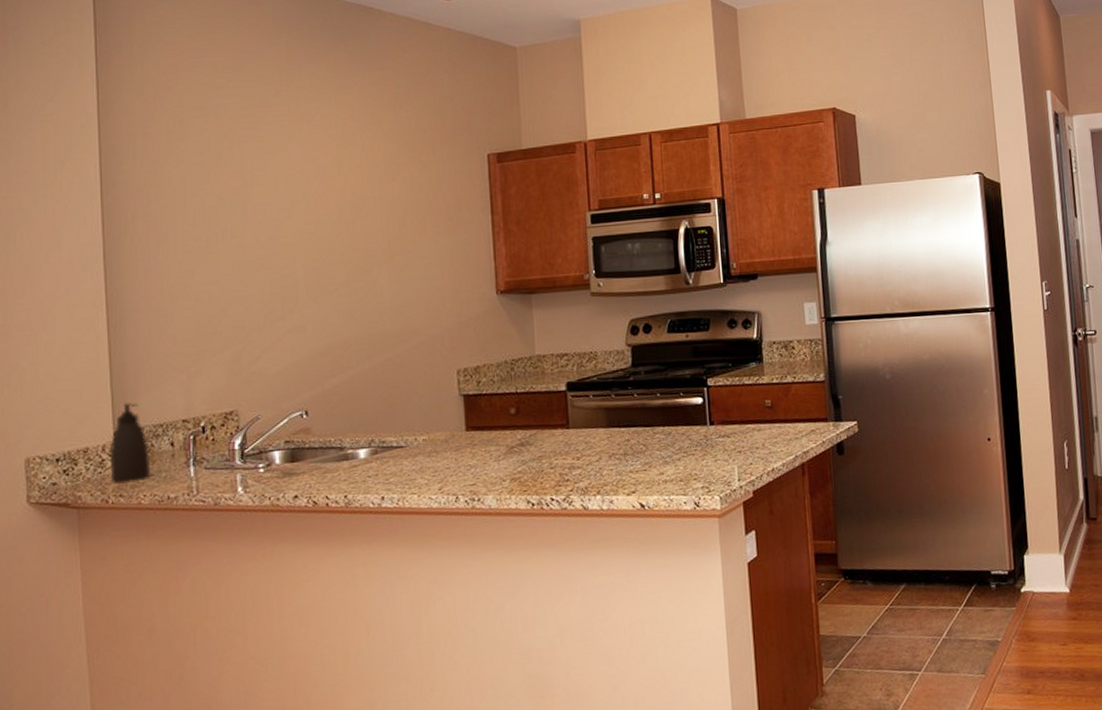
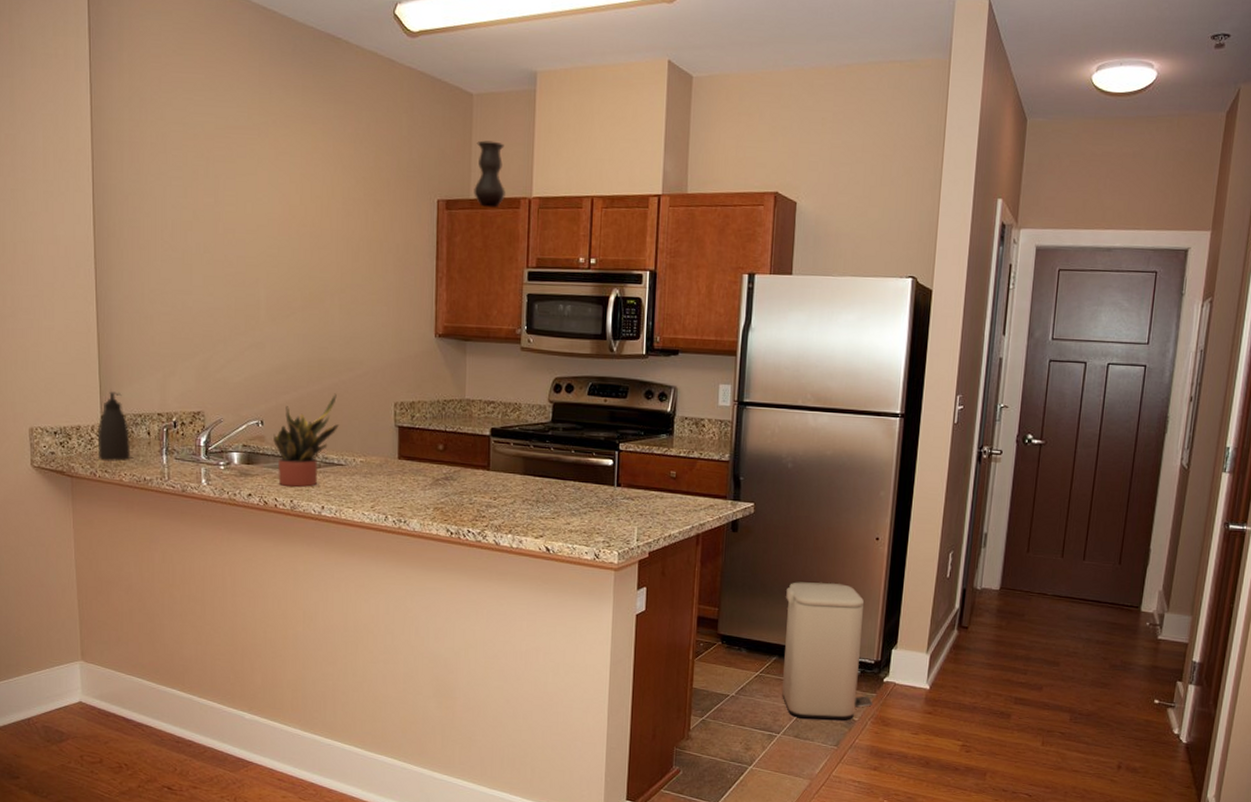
potted plant: none [321,369,397,482] -> present [273,393,340,488]
vase: none [524,90,559,156] -> present [474,140,505,208]
pedal bin: none [904,493,1015,650] -> present [782,582,873,721]

